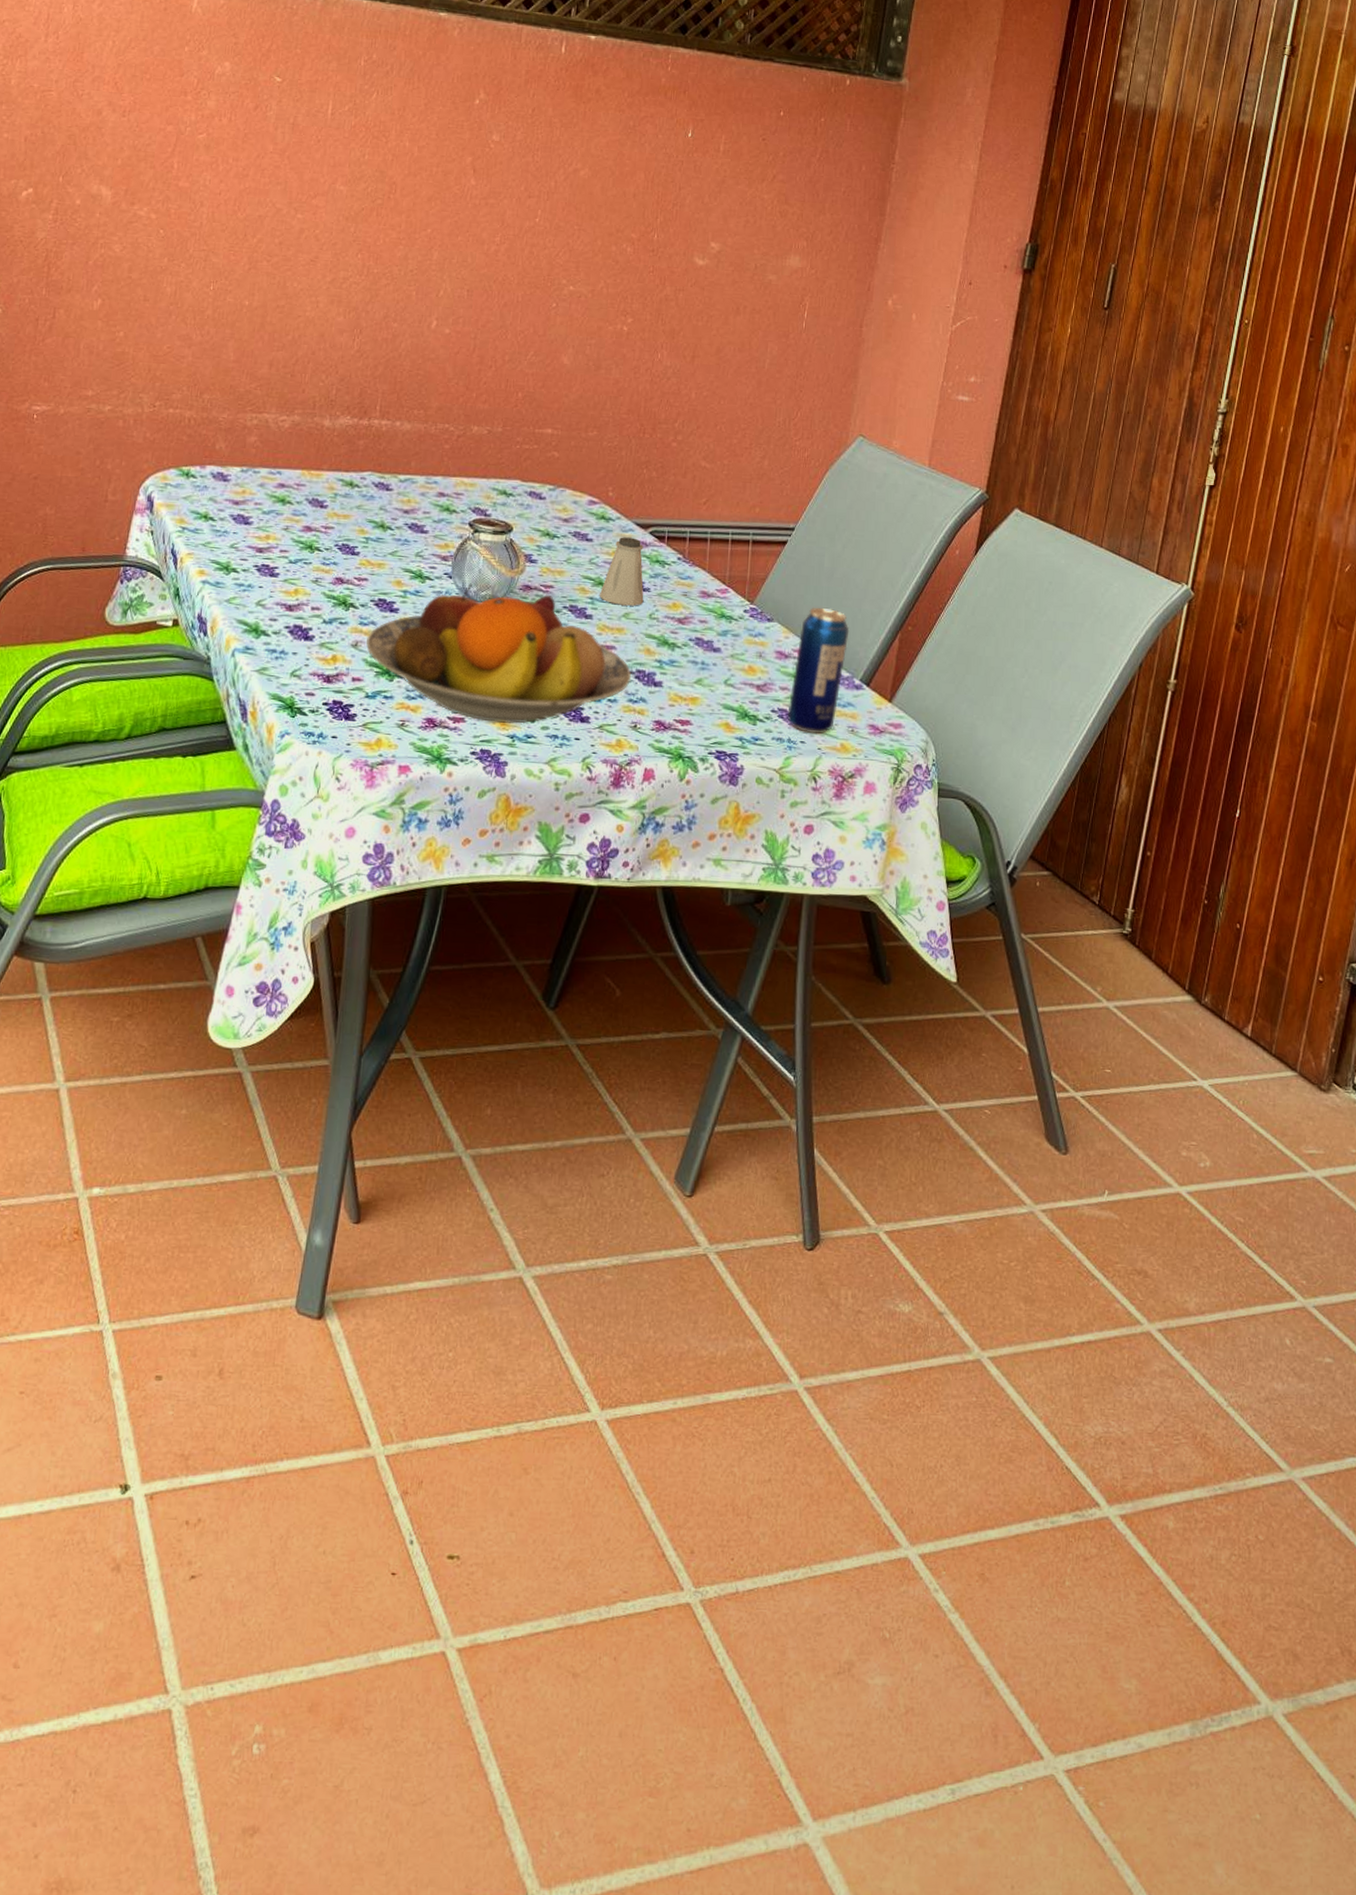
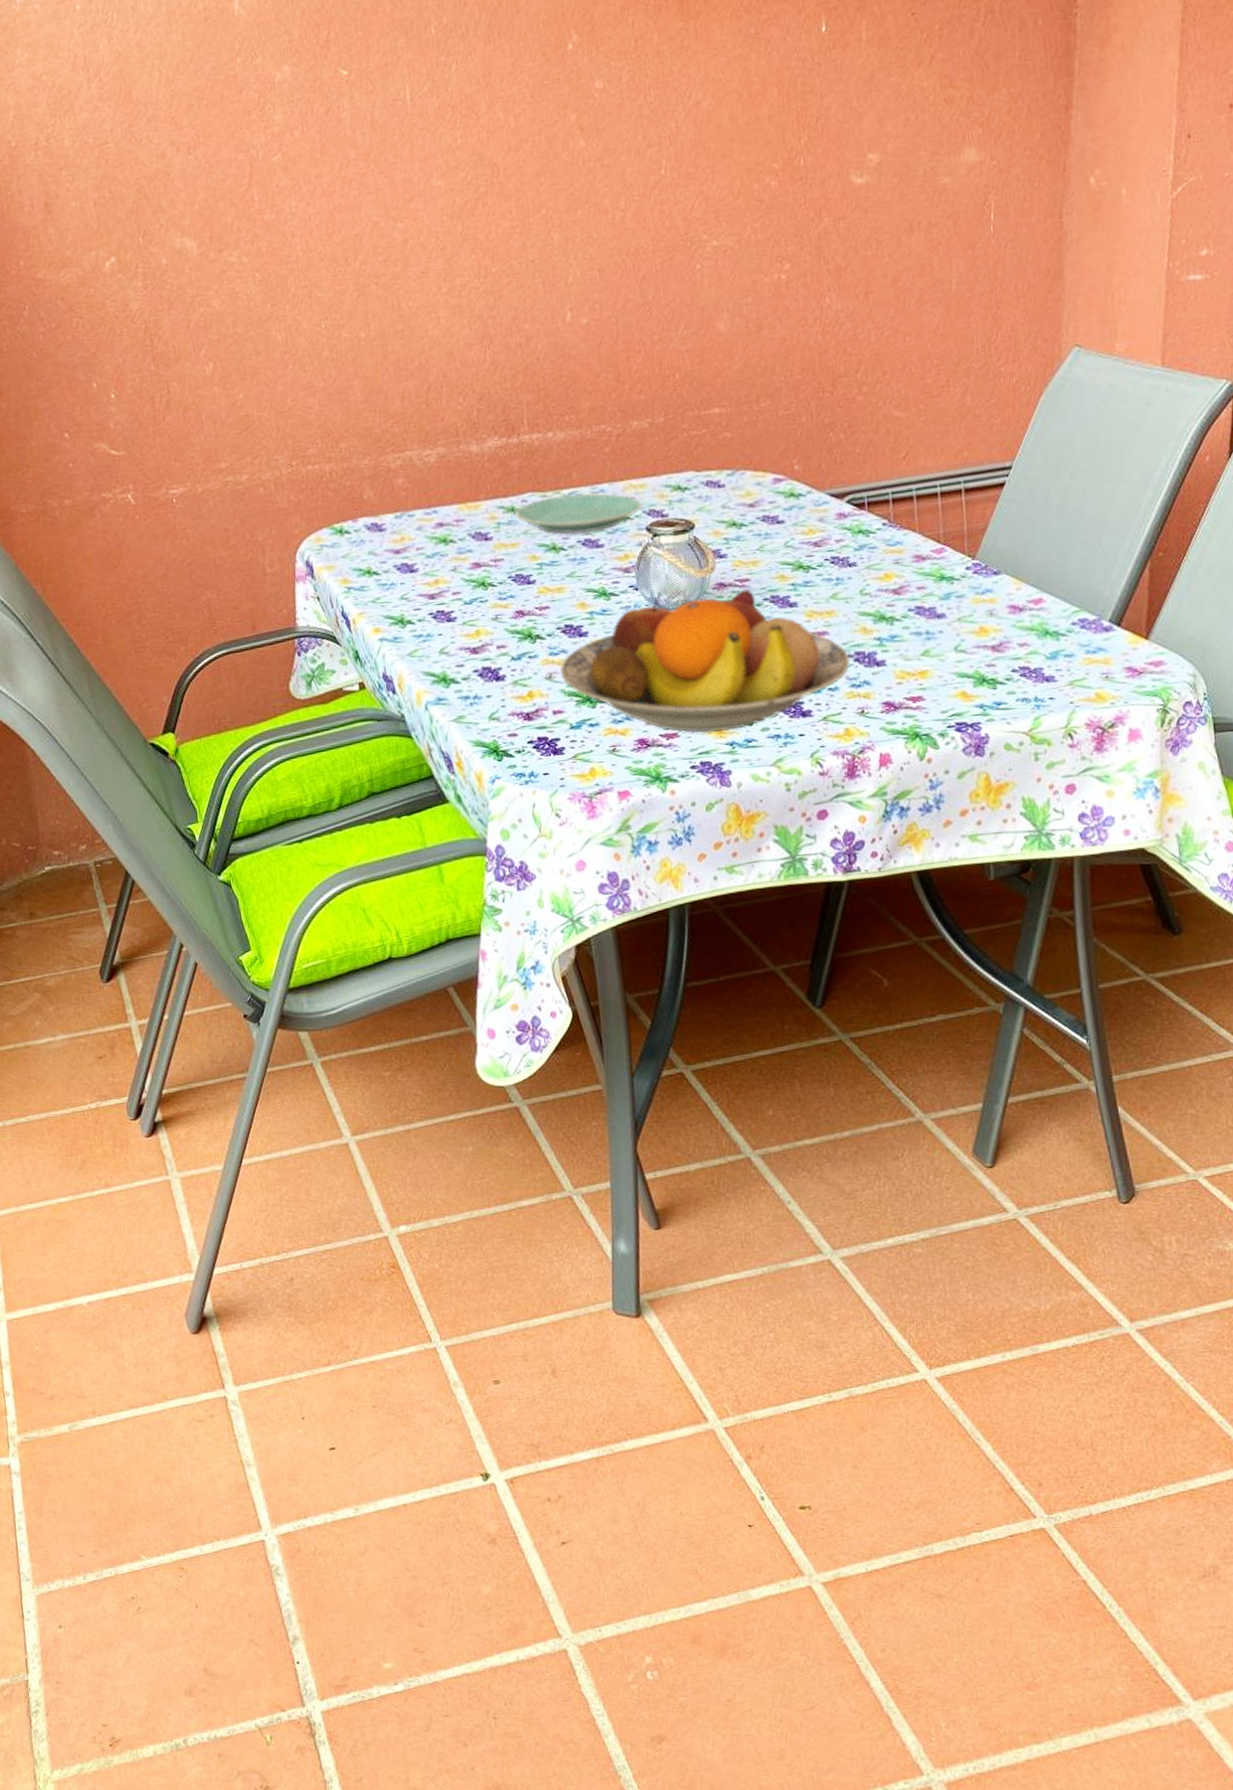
plate: none [352,479,470,518] -> present [515,493,643,535]
saltshaker: present [599,537,644,606] -> none [800,510,852,587]
beverage can: present [787,607,850,734] -> none [1029,548,1090,688]

